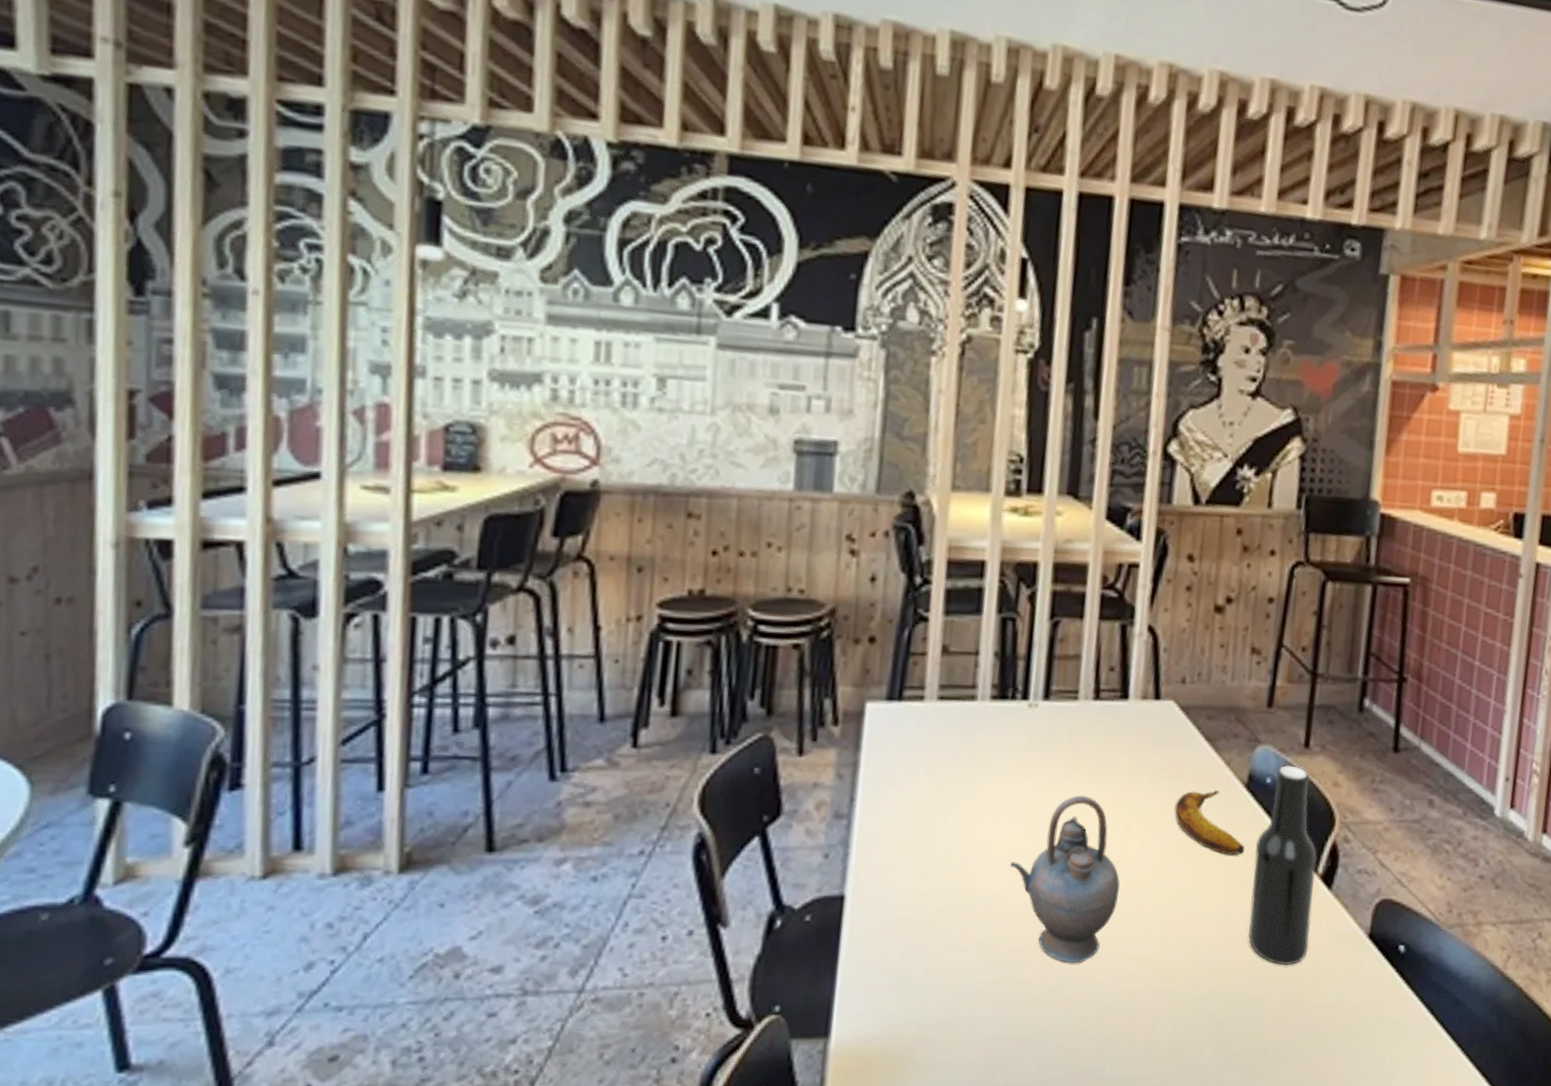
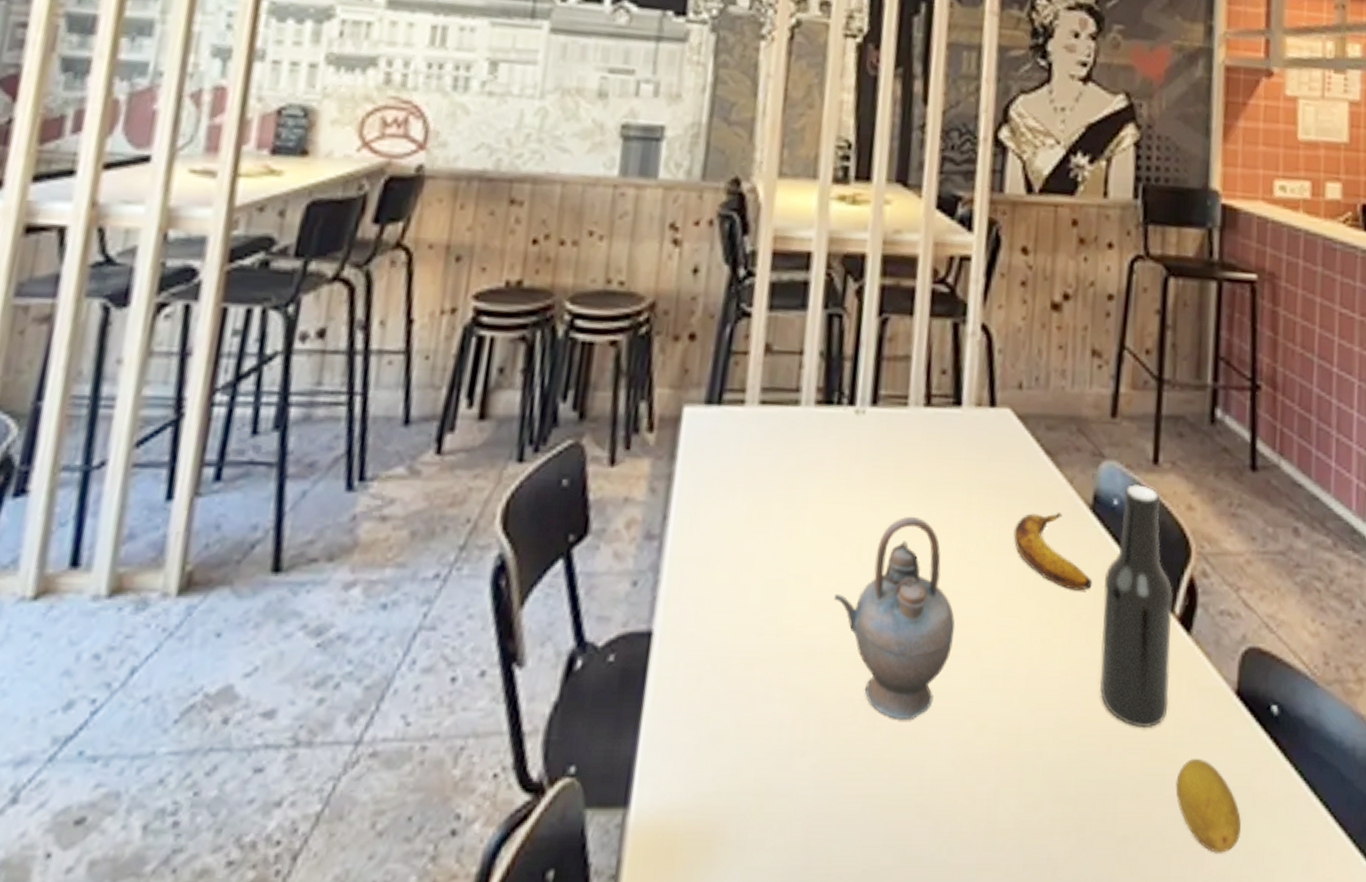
fruit: none [1311,988,1367,1061] -> present [1175,758,1241,853]

